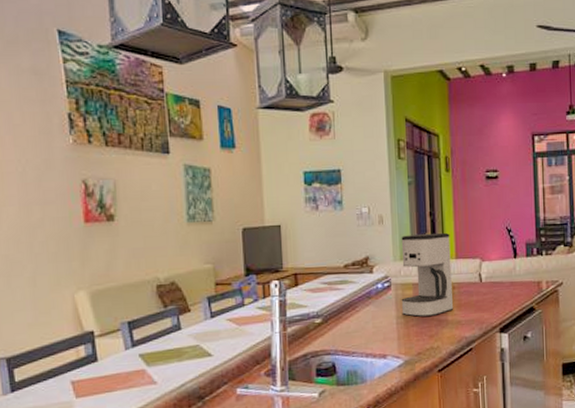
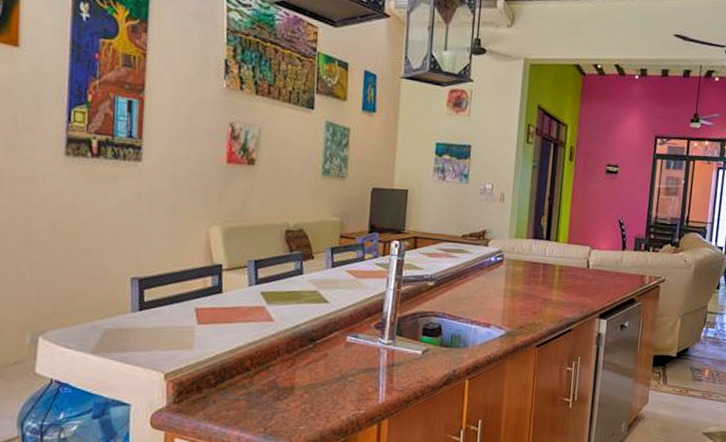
coffee maker: present [401,233,454,318] -> none [510,215,565,295]

